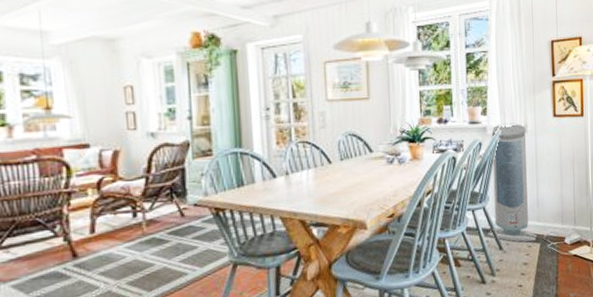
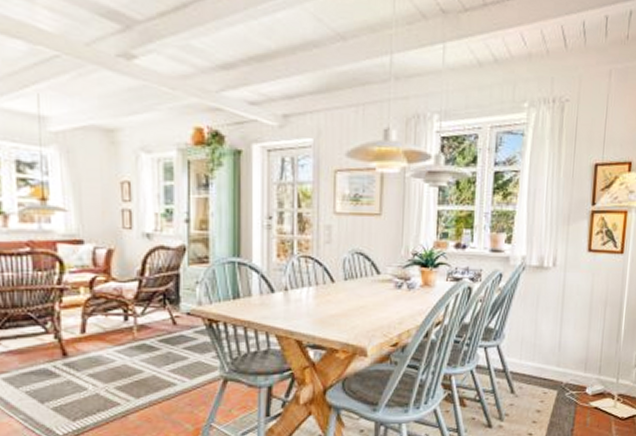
air purifier: present [488,123,537,242] -> none [500,254,555,388]

